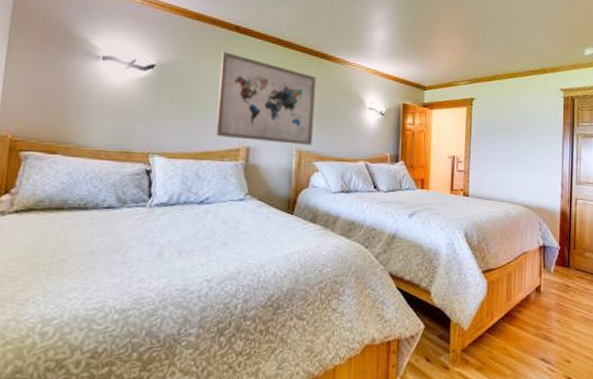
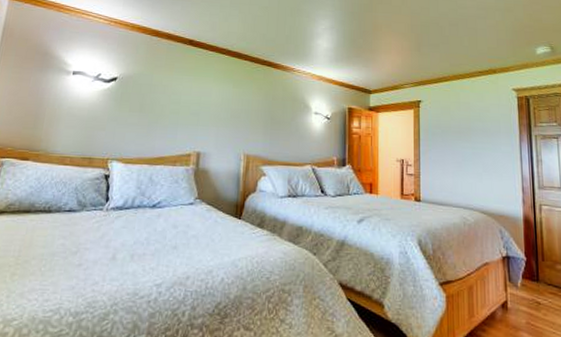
wall art: present [215,52,317,145] -> none [169,64,264,150]

